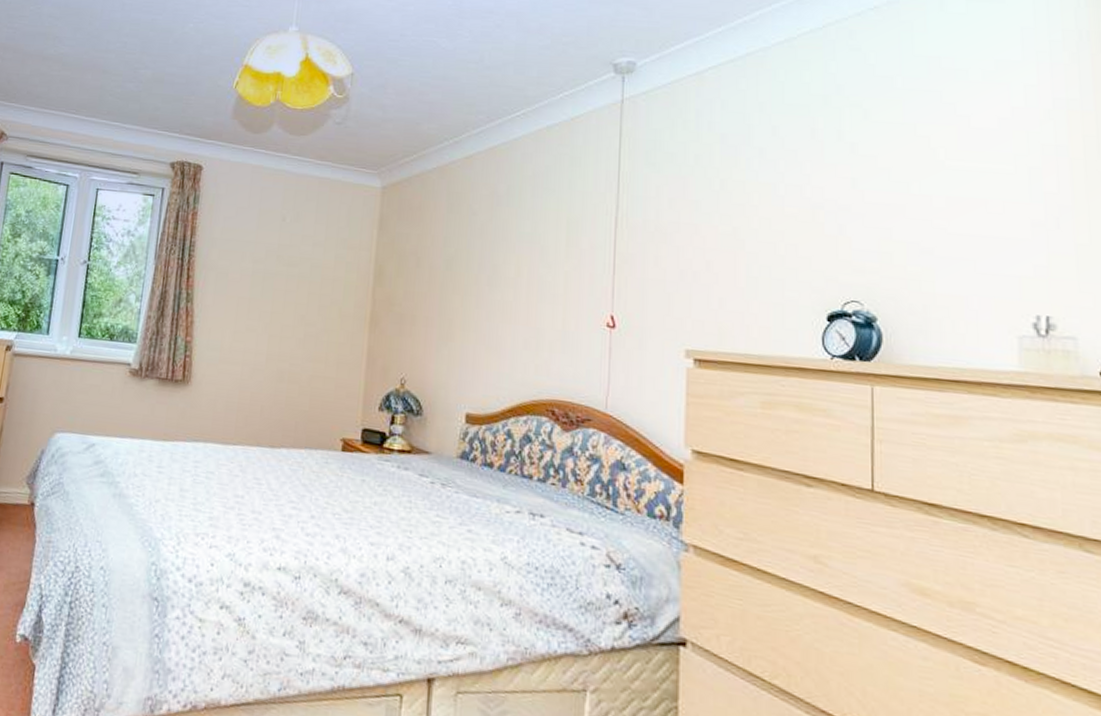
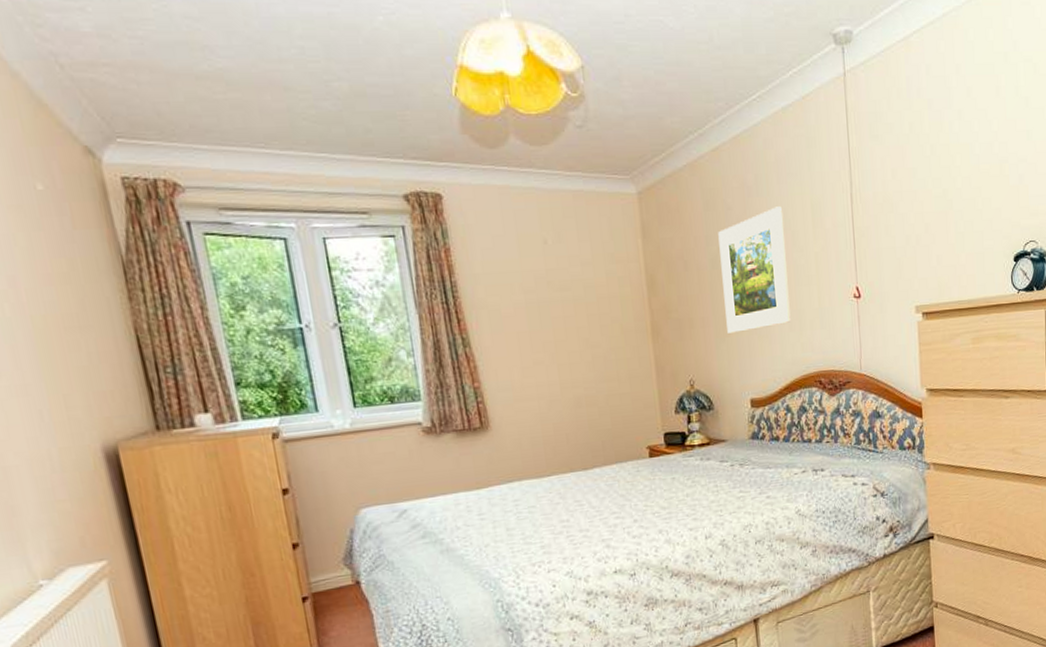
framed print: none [452,219,534,340] -> present [718,206,791,333]

